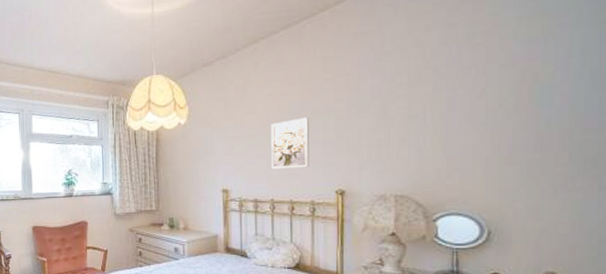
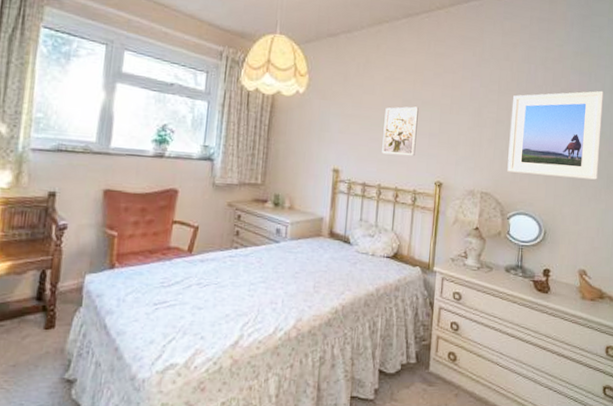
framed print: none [428,55,570,170] -> present [507,90,604,180]

